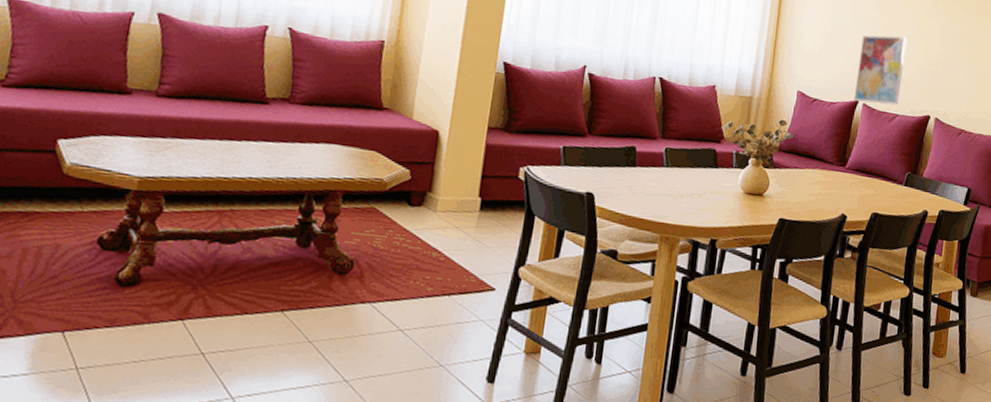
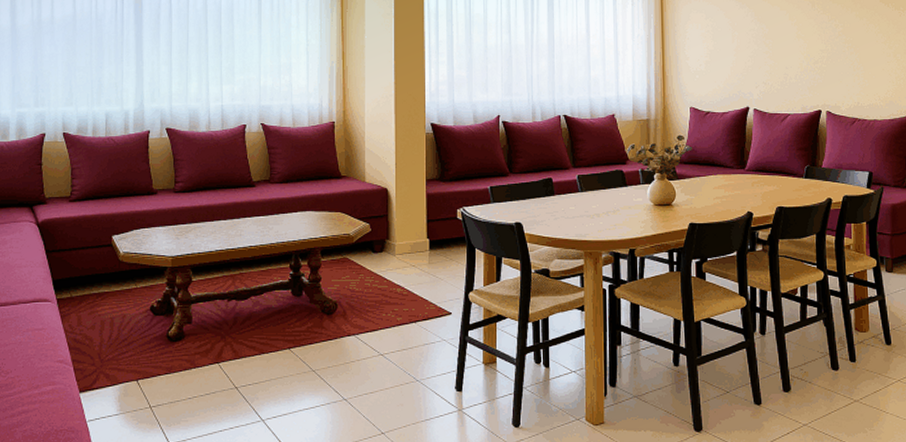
wall art: present [853,35,908,106] -> none [744,41,789,108]

